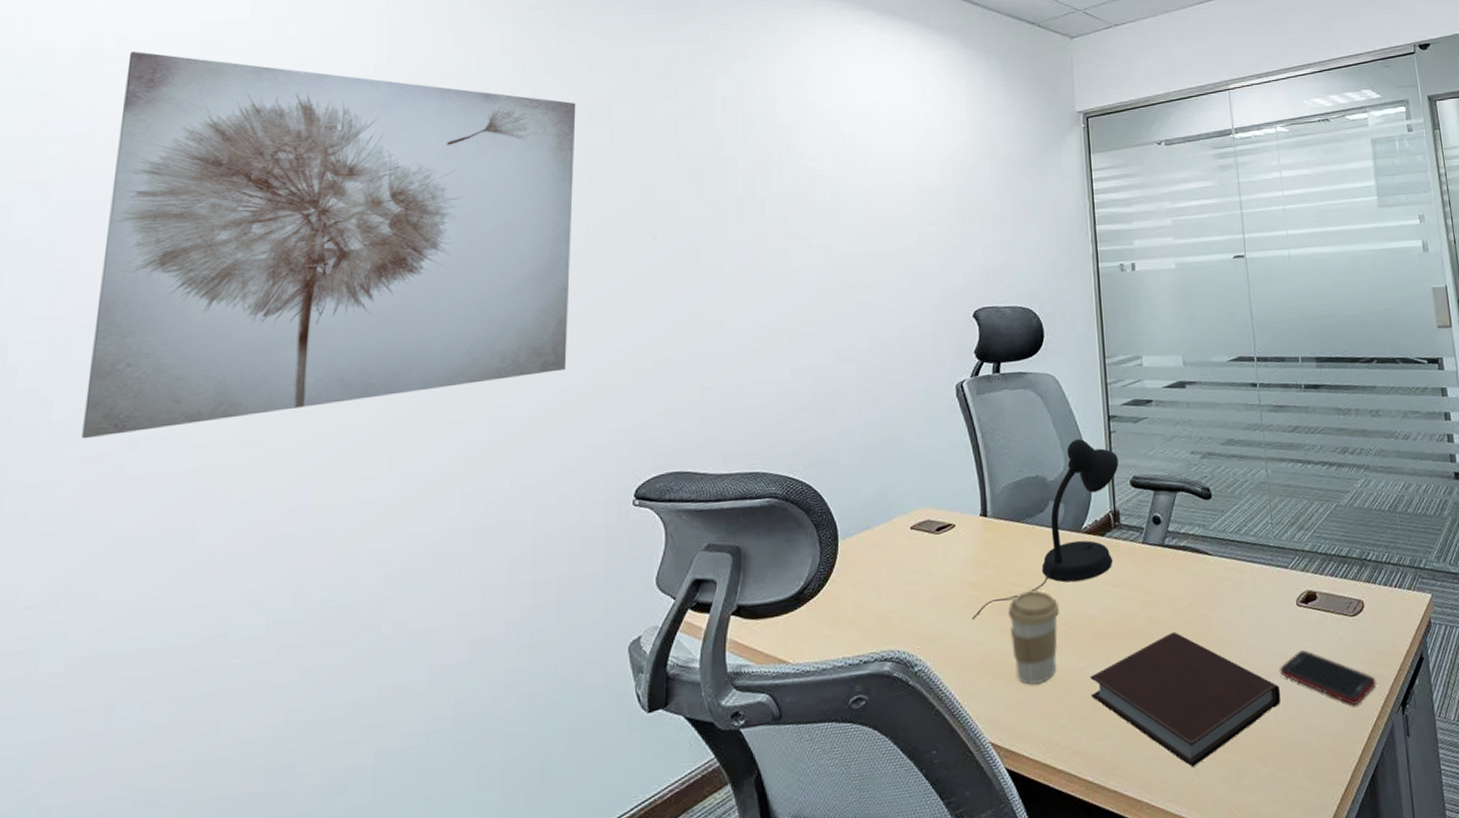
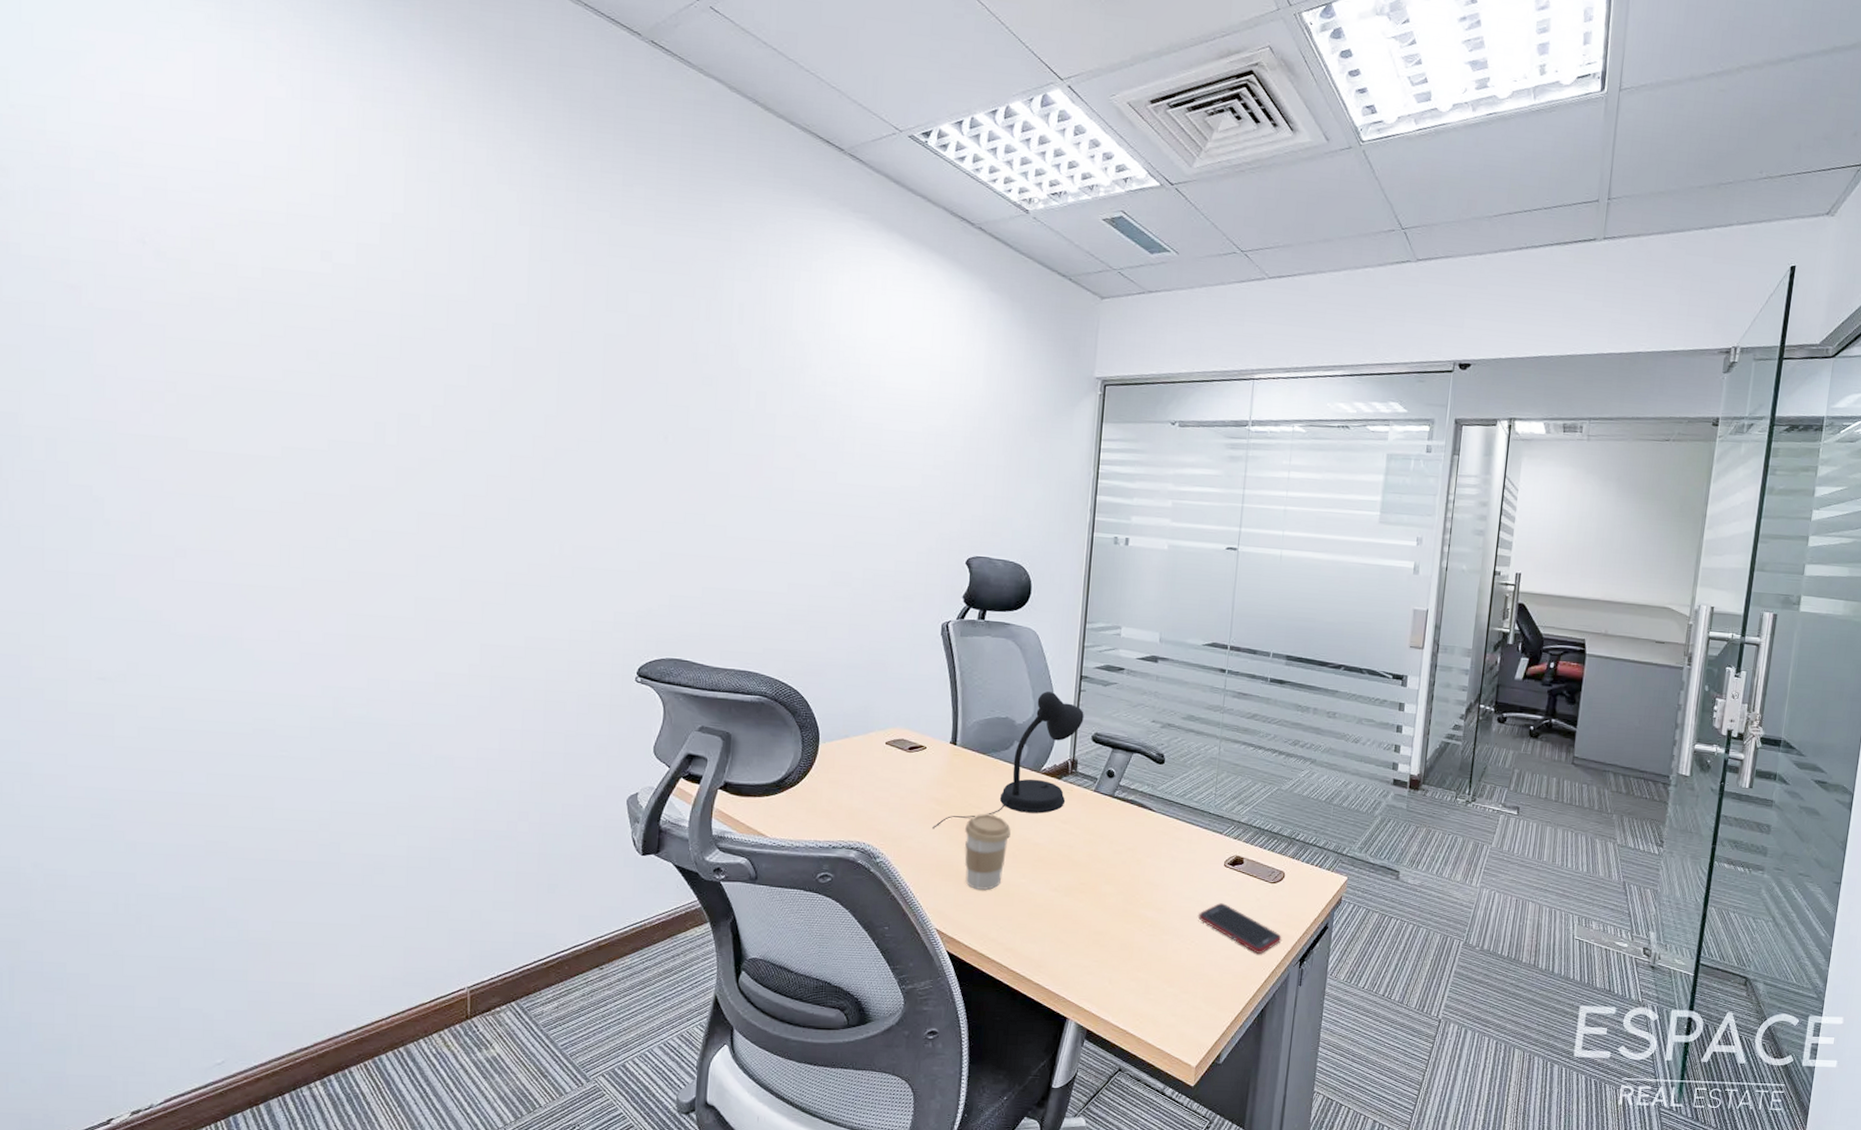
wall art: present [82,51,576,439] -> none [134,158,594,550]
notebook: present [1090,631,1281,767] -> none [1028,868,1196,977]

